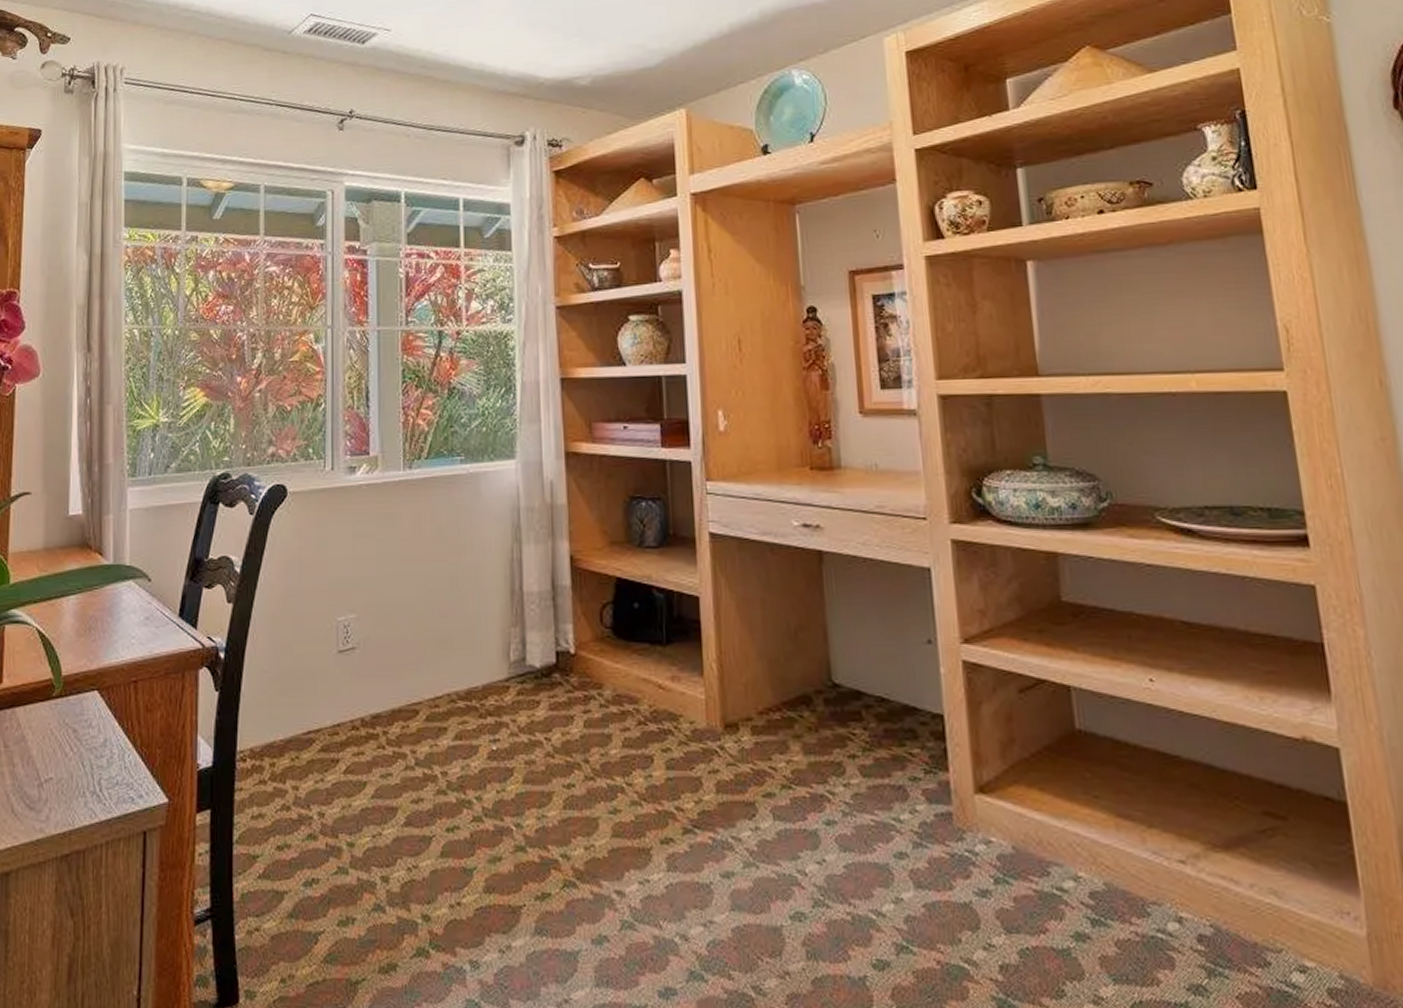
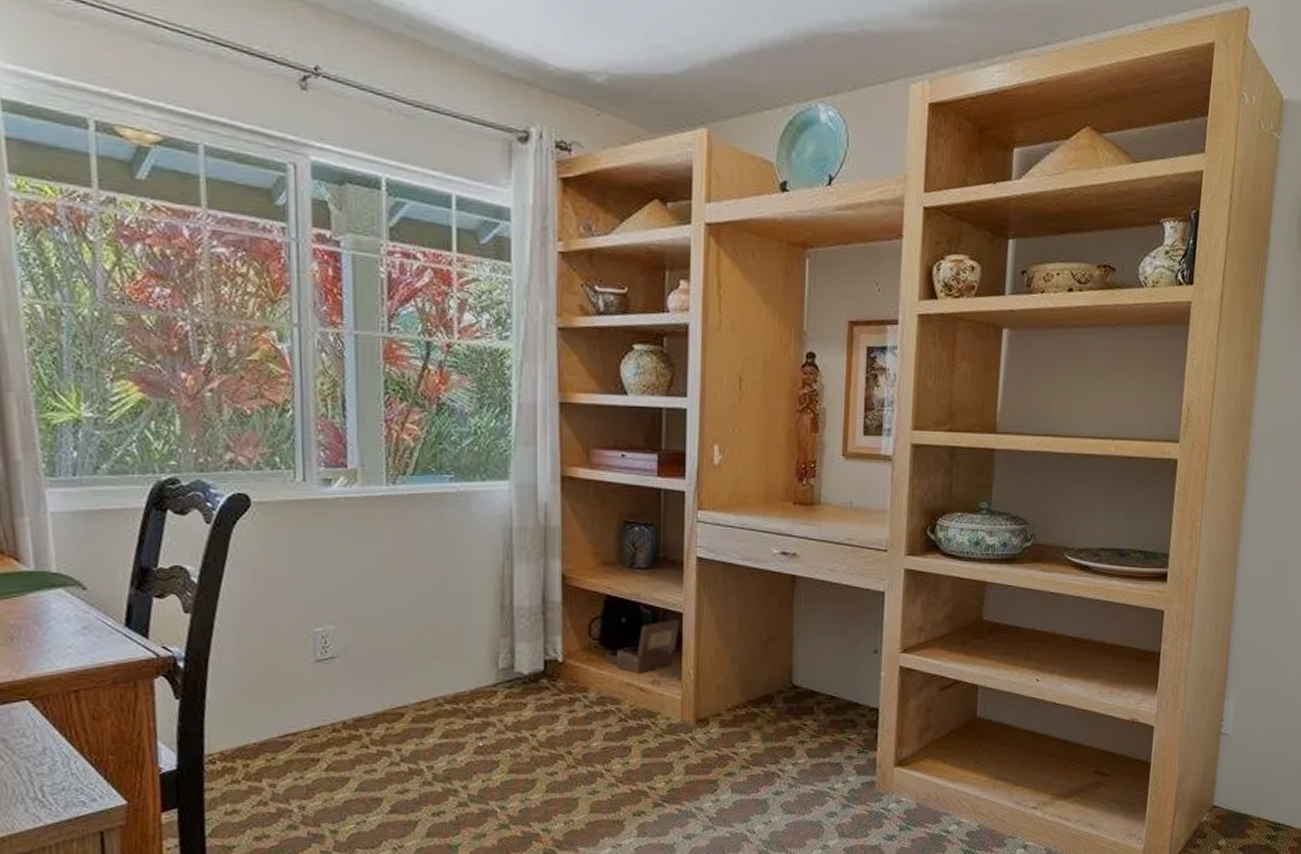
decorative box: none [619,604,697,667] -> present [605,620,680,673]

